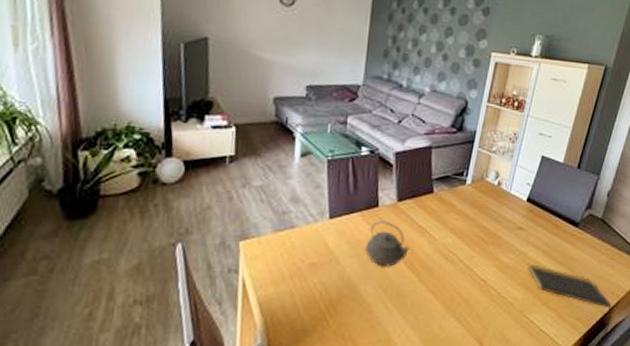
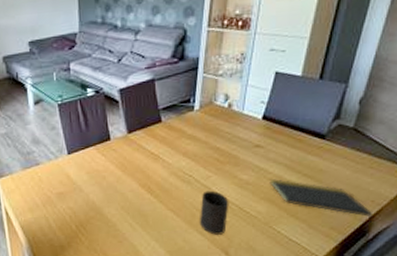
teapot: present [365,220,410,267] -> none [104,151,145,191]
cup: none [458,272,489,322] -> present [200,190,229,235]

